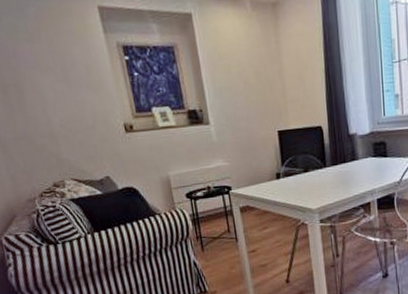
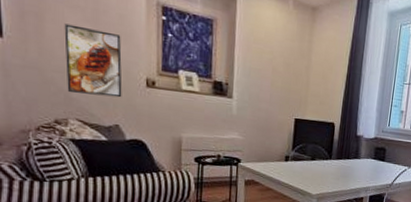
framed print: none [41,86,106,154] -> present [64,23,122,98]

